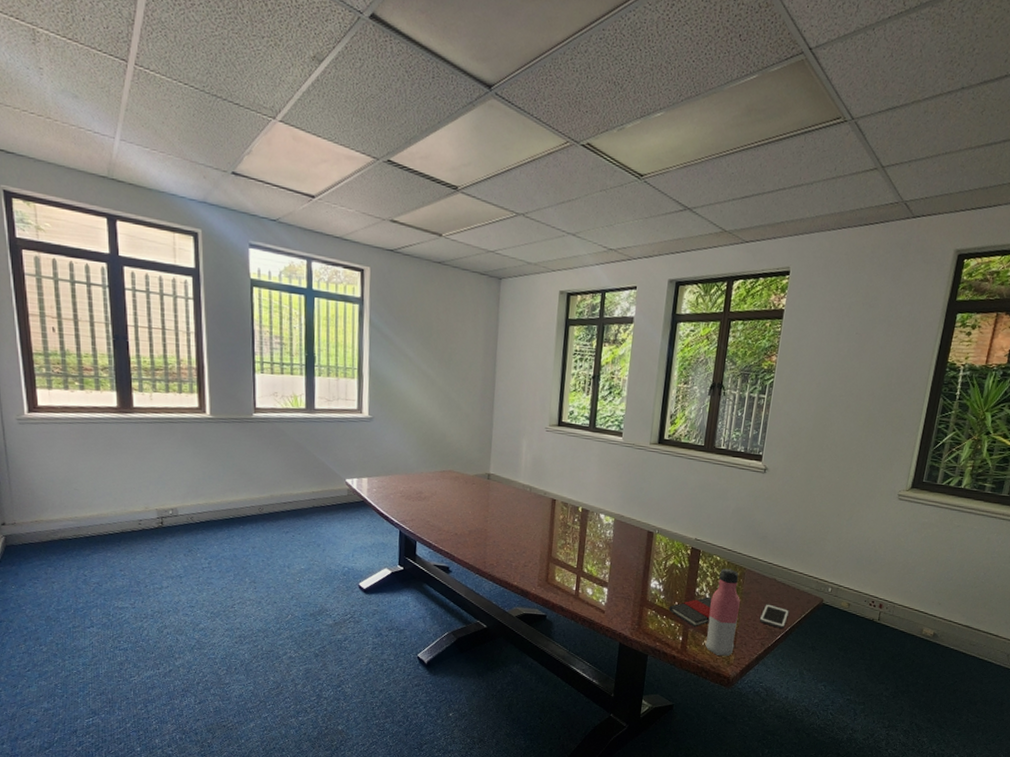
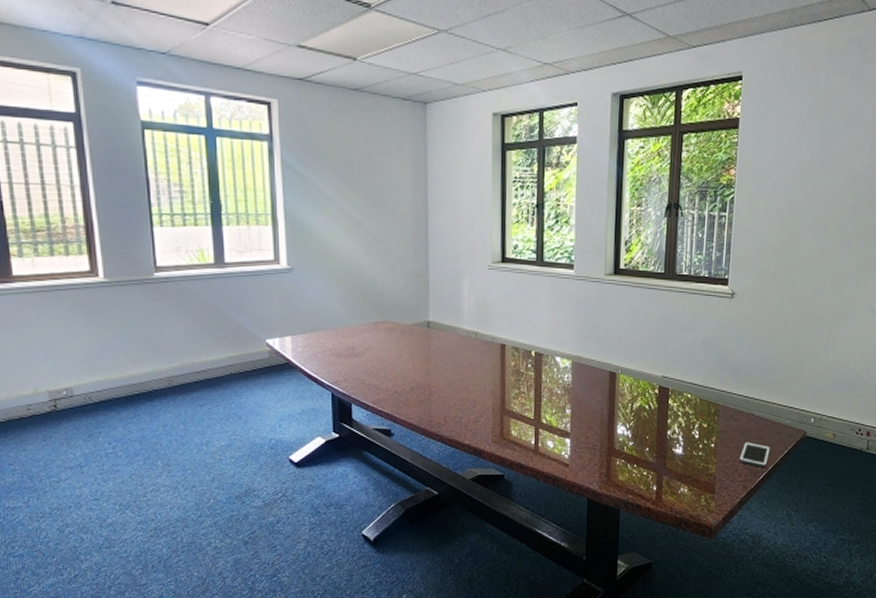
book: present [668,596,712,627] -> none [639,439,686,474]
water bottle: present [705,568,740,656] -> none [682,406,717,503]

